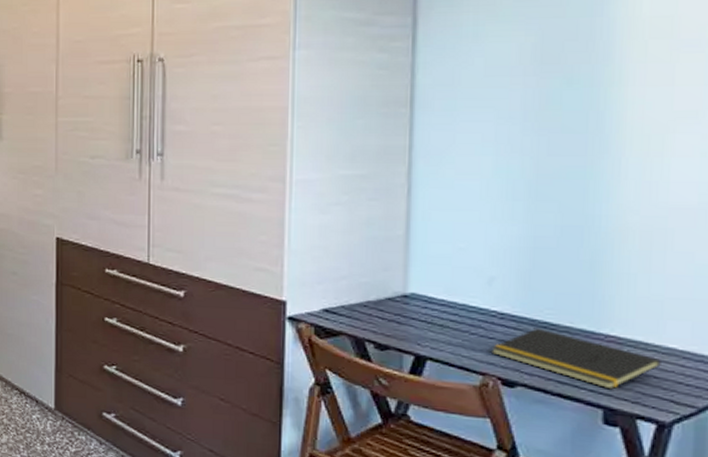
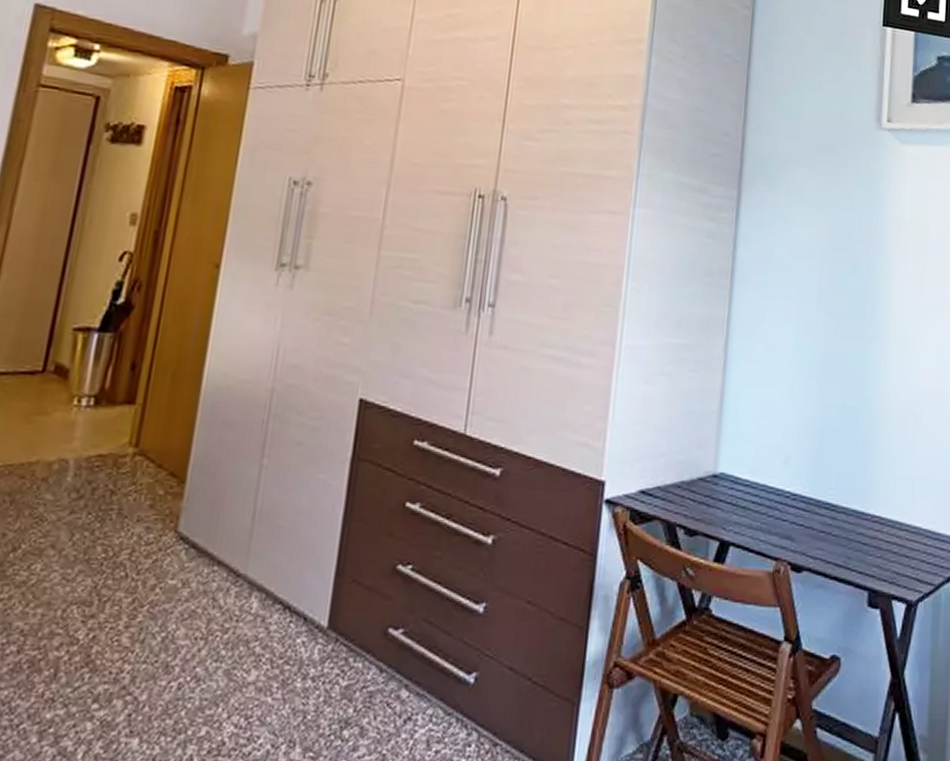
notepad: present [490,328,661,390] -> none [783,509,911,571]

